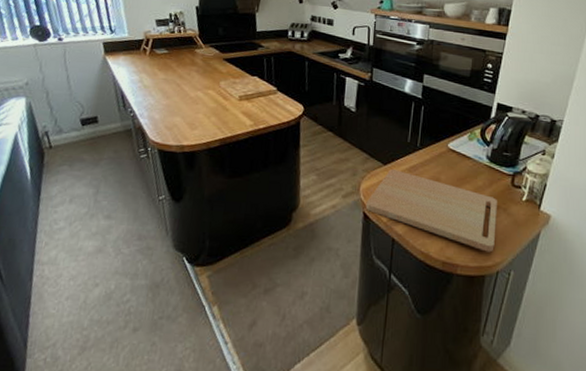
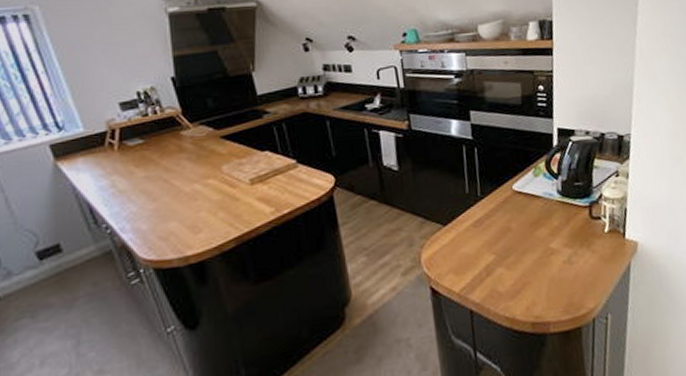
cutting board: present [365,169,497,253] -> none [431,228,585,300]

